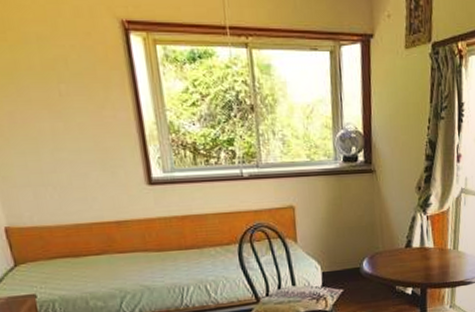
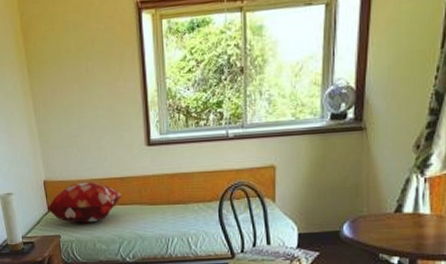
decorative pillow: none [12,227,120,278] -> present [47,181,122,223]

